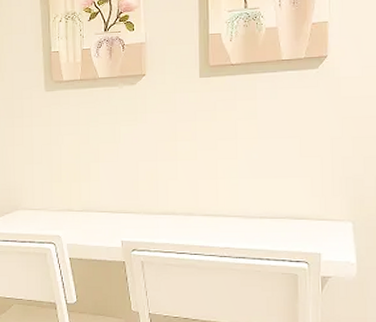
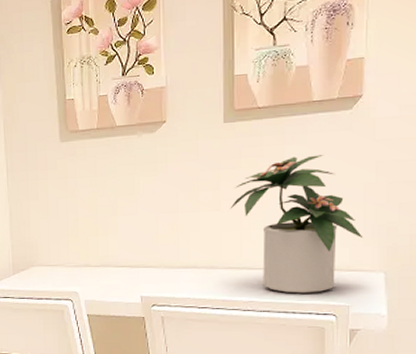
potted plant: none [206,110,331,241] -> present [230,155,362,294]

